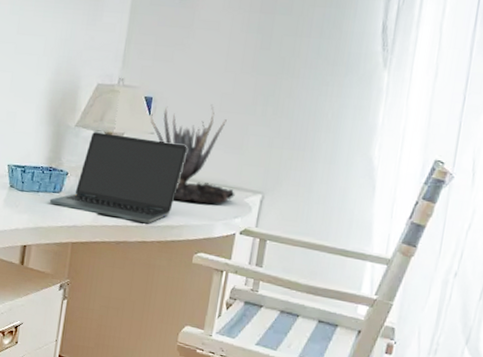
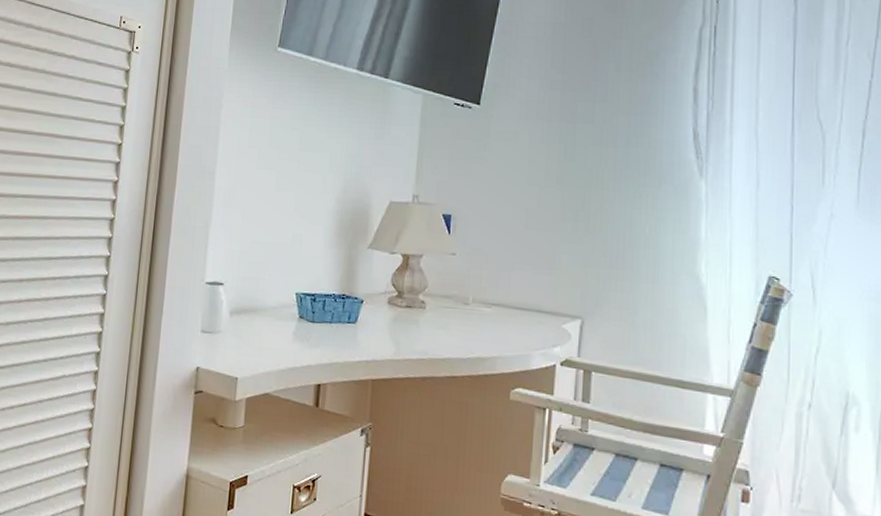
laptop: present [49,132,187,224] -> none [344,254,494,356]
plant: present [150,104,235,204] -> none [450,221,551,332]

